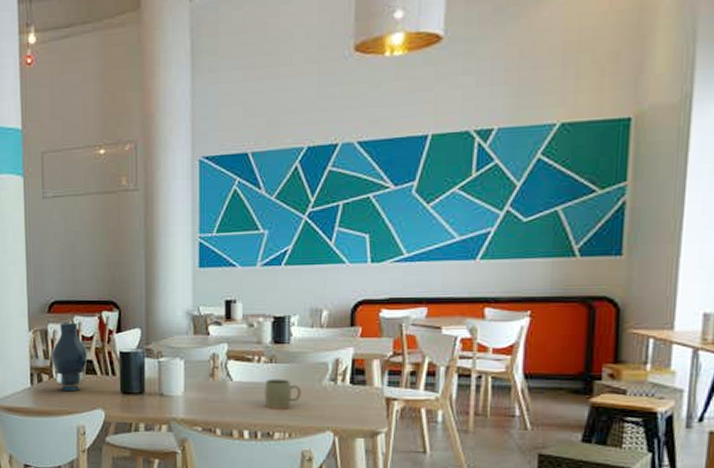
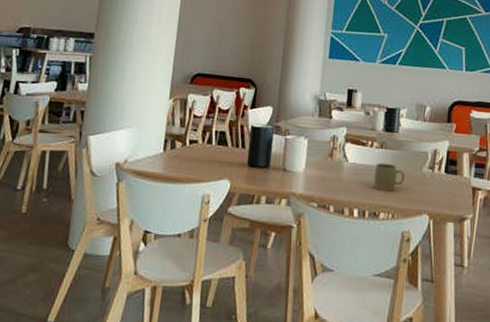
vase: present [52,322,88,392] -> none [187,94,222,161]

